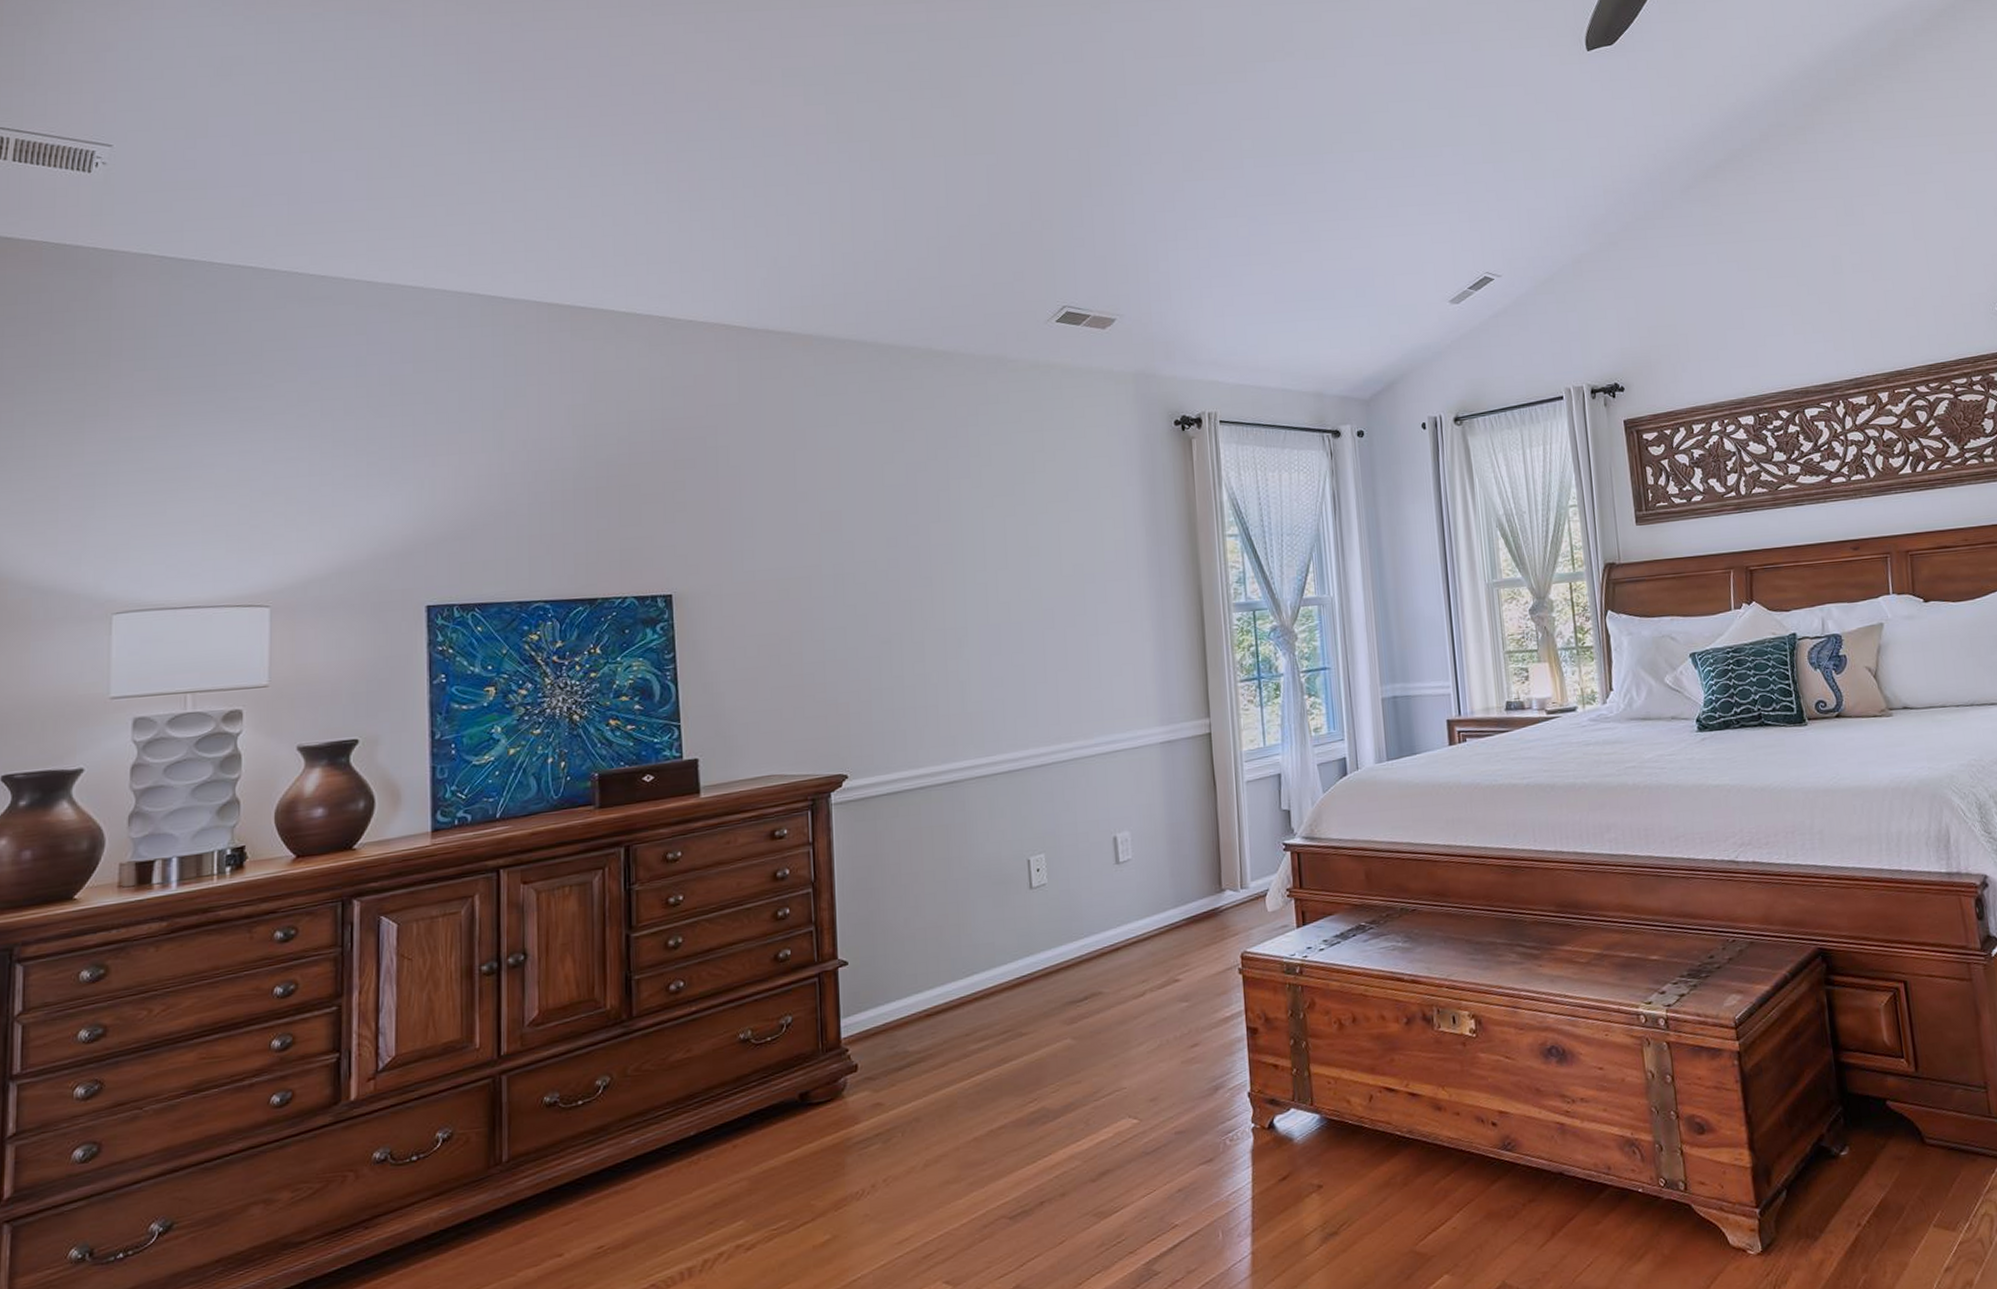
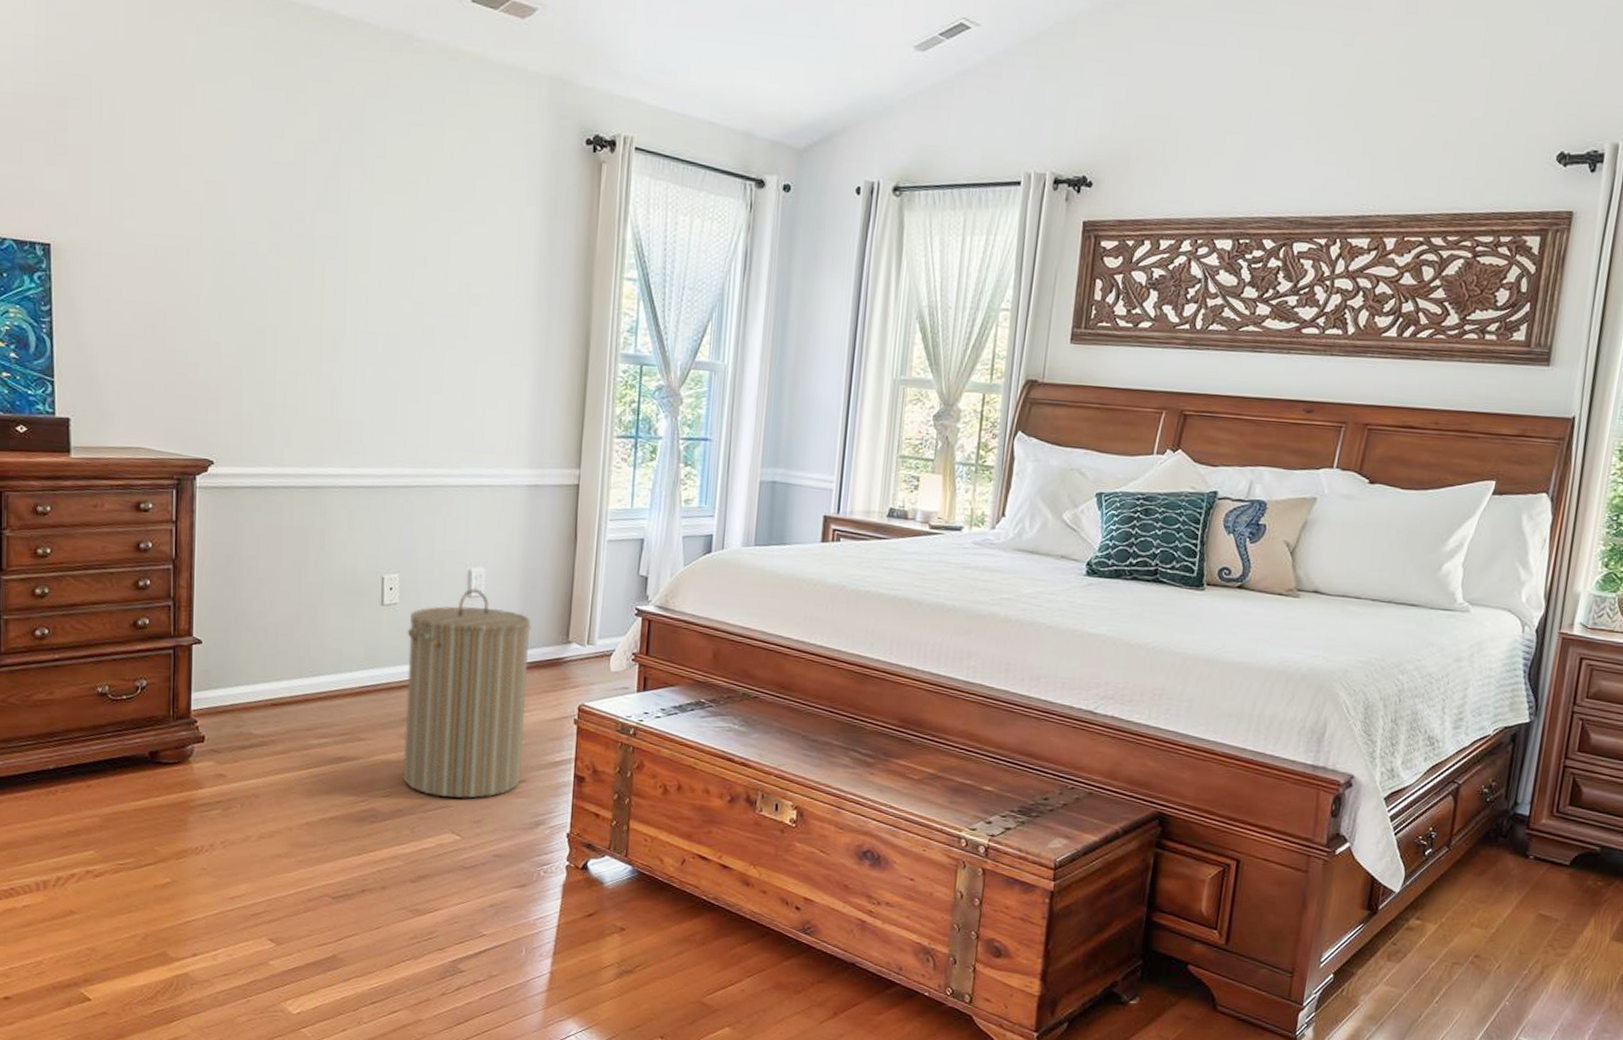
laundry hamper: none [1059,853,1192,1081] -> present [403,587,531,798]

